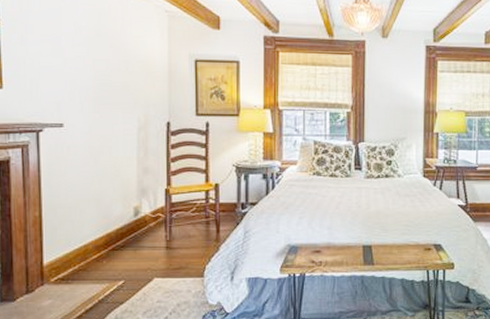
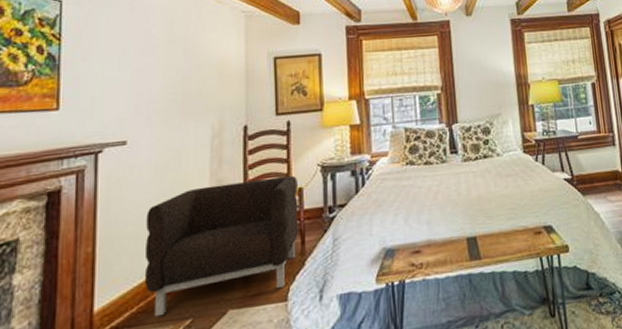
armchair: none [83,171,215,275] -> present [144,175,299,317]

